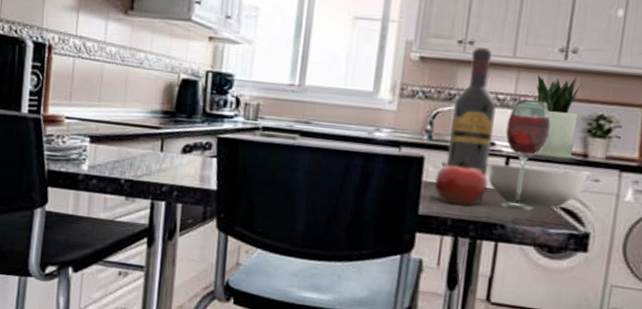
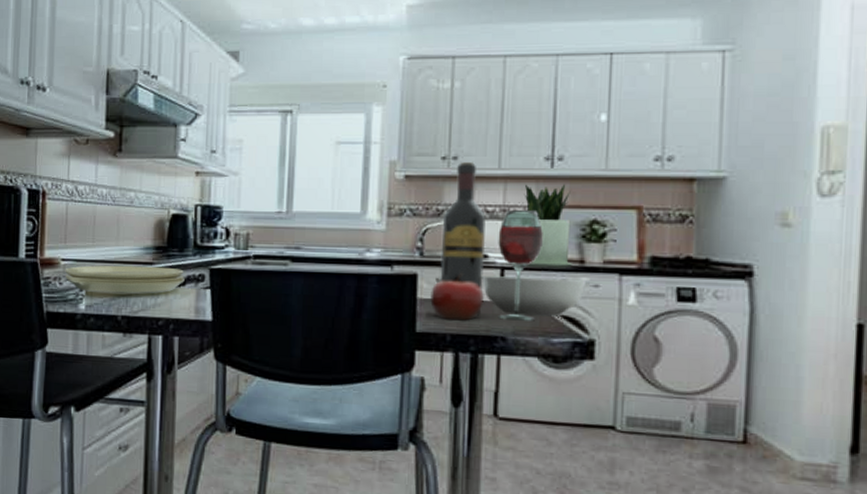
plate: none [67,125,191,159] -> present [64,265,185,295]

